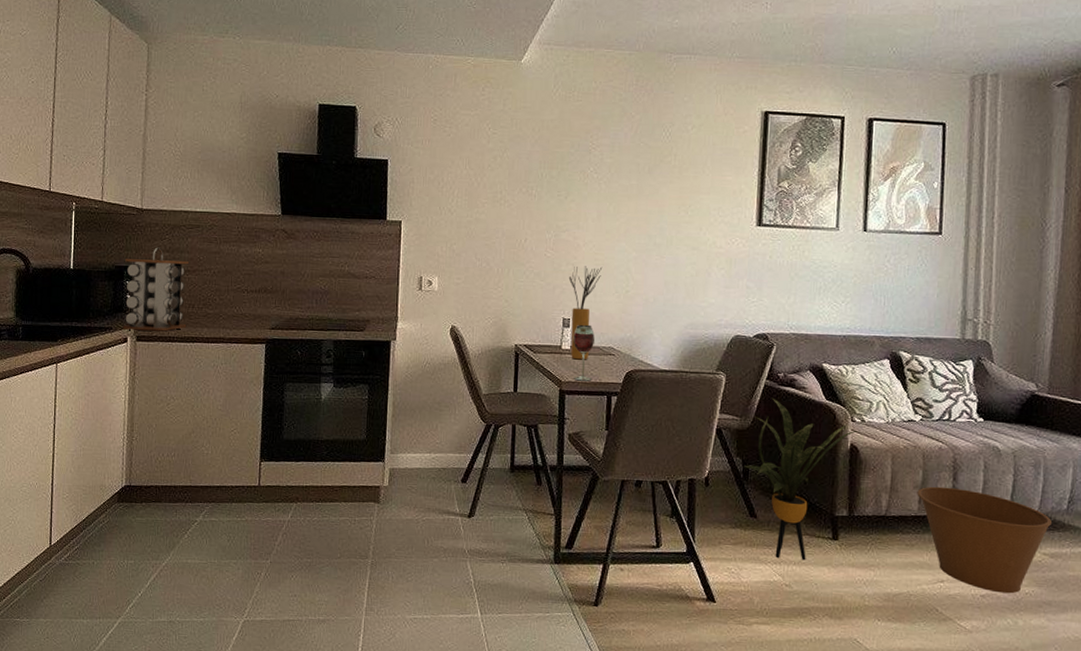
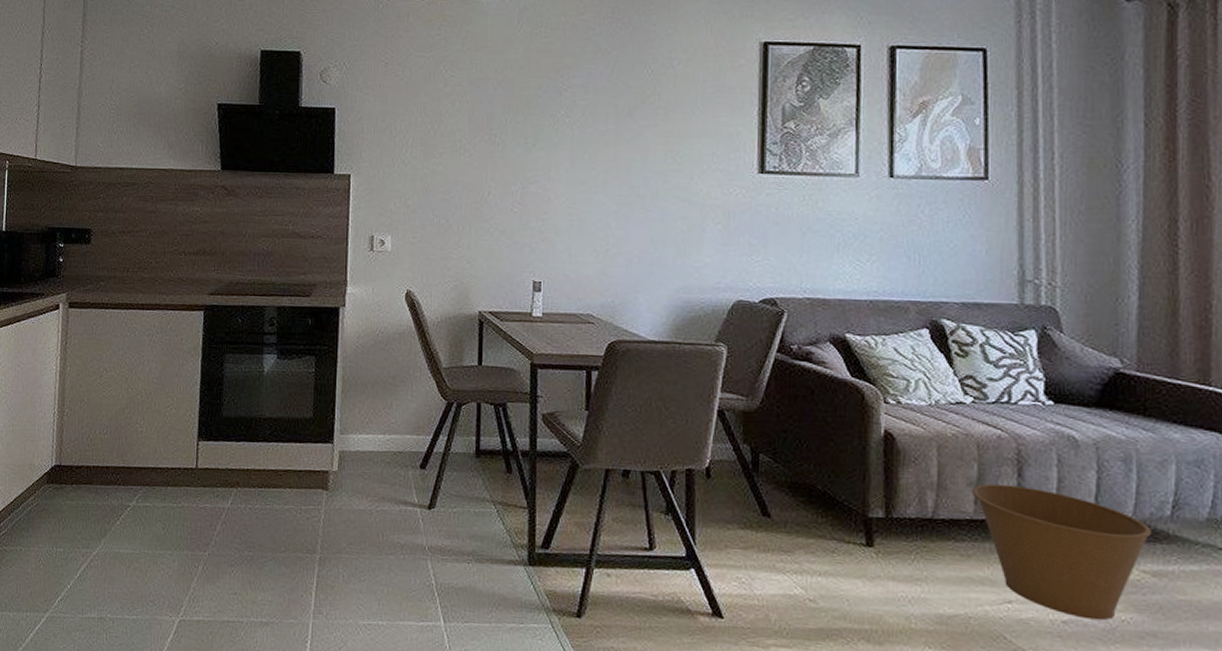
spice rack: present [122,247,188,333] -> none [54,207,123,299]
vase: present [568,266,603,360] -> none [538,222,578,329]
wineglass: present [573,324,595,381] -> none [545,288,570,354]
house plant: present [744,397,860,560] -> none [753,374,895,571]

